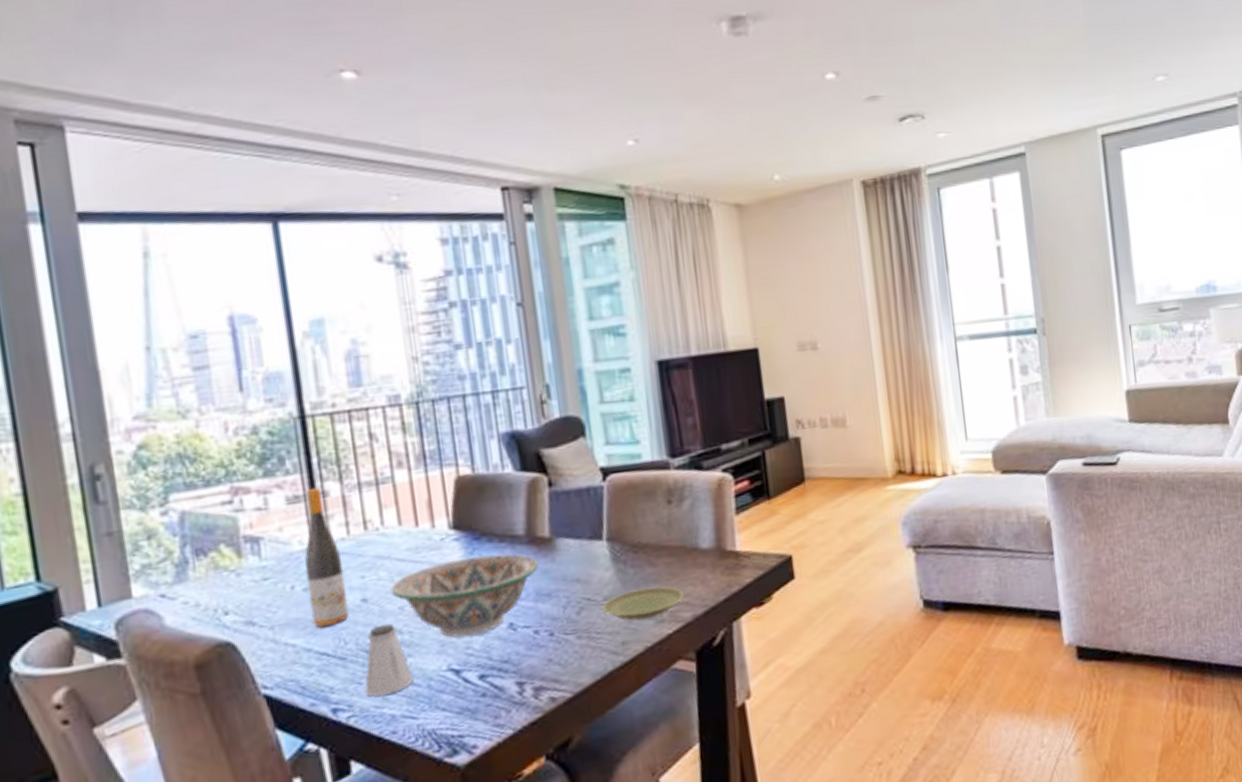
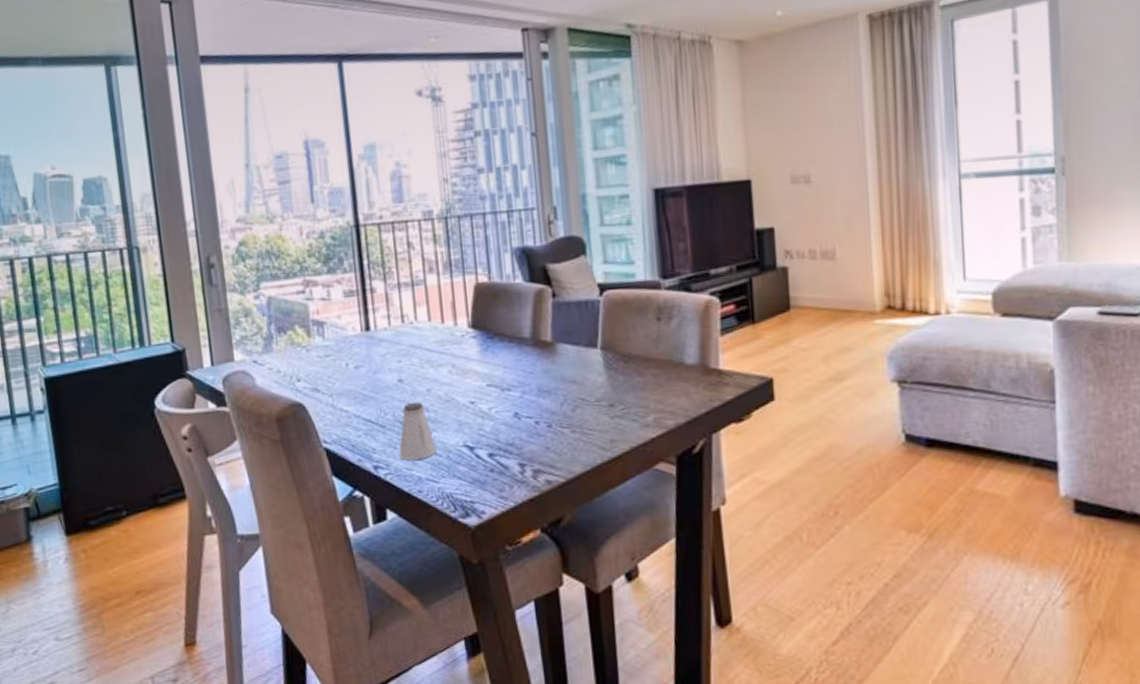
wine bottle: present [304,487,350,627] -> none [356,284,389,398]
decorative bowl: present [390,553,539,638] -> none [420,352,541,420]
plate: present [602,586,684,621] -> none [594,394,668,423]

